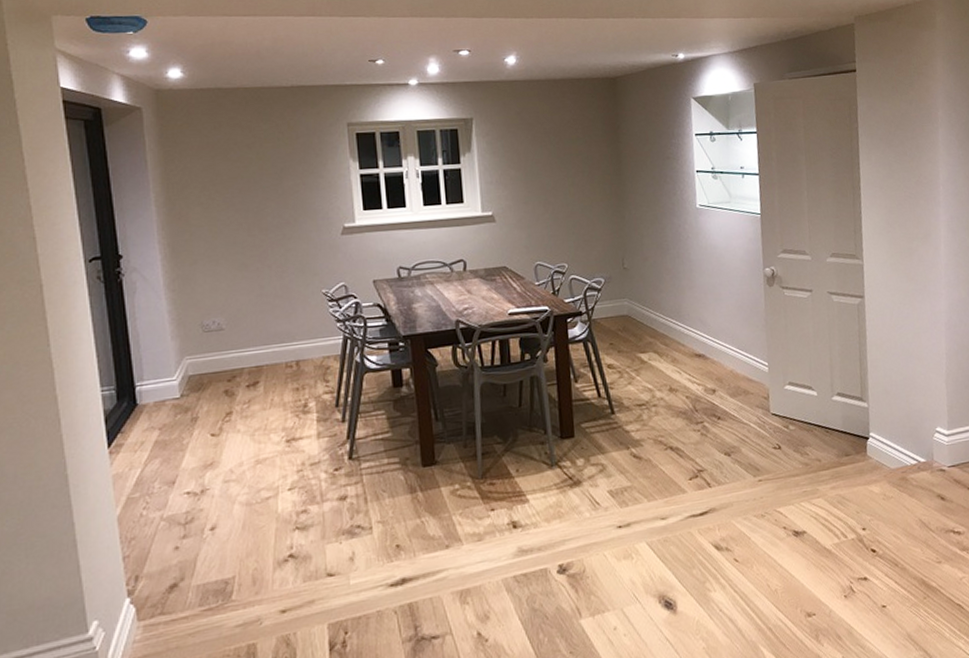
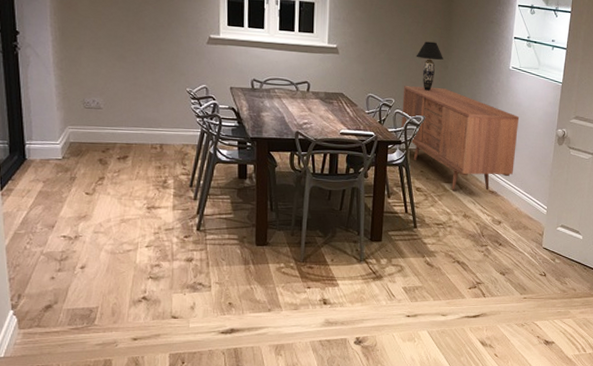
sideboard: none [576,242,721,361] -> present [401,86,520,191]
table lamp: none [585,190,619,248] -> present [416,41,444,91]

